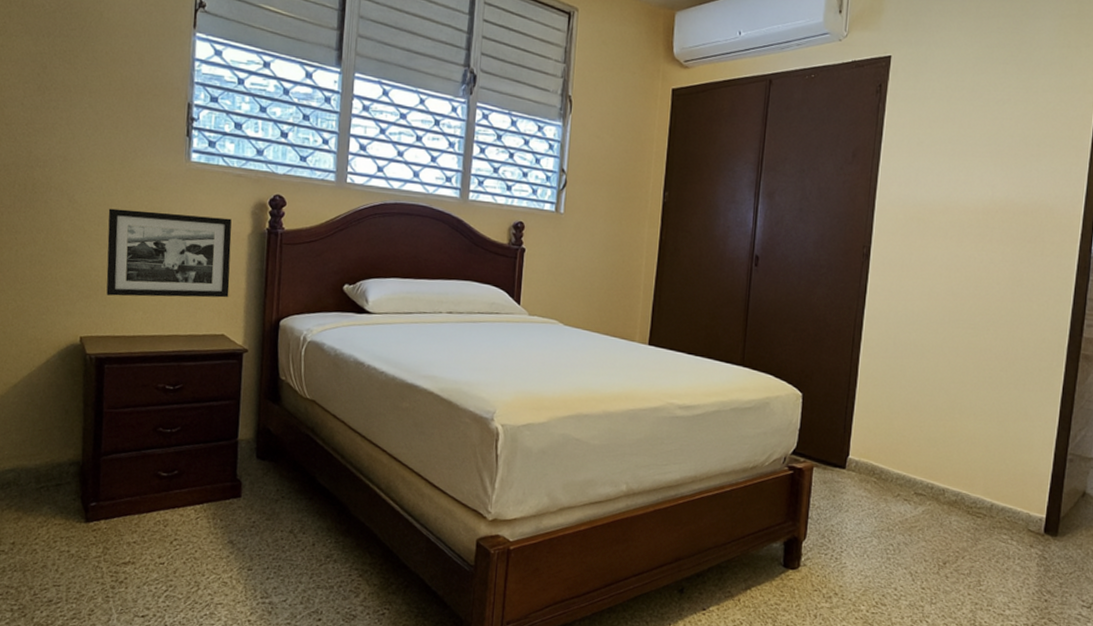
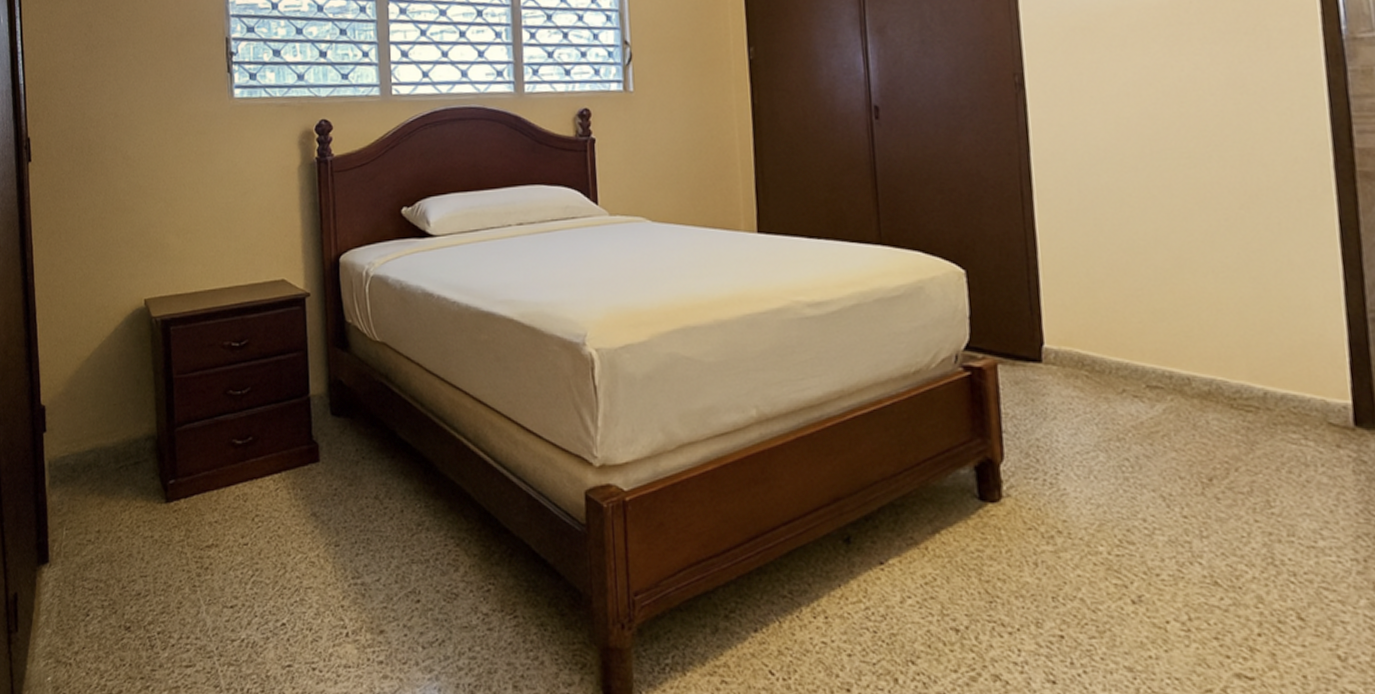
picture frame: present [106,208,232,298] -> none [160,152,285,252]

